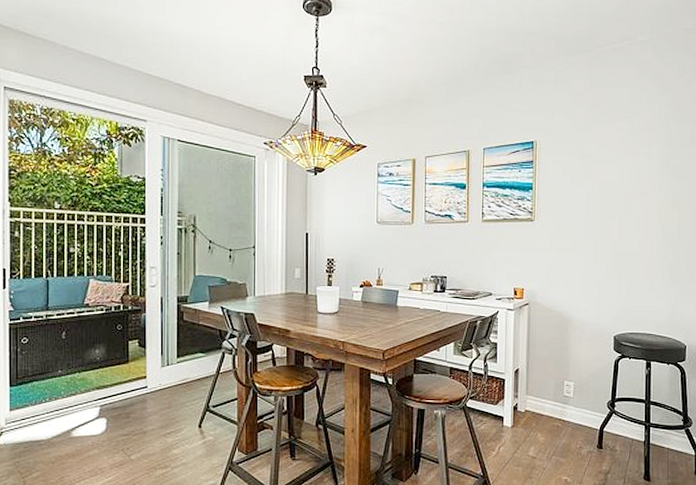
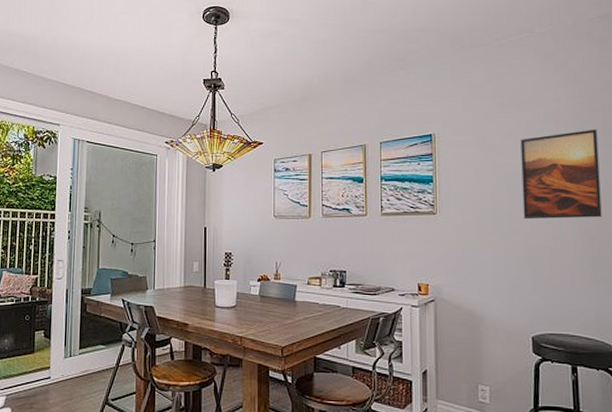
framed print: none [614,140,685,227] -> present [520,129,602,220]

